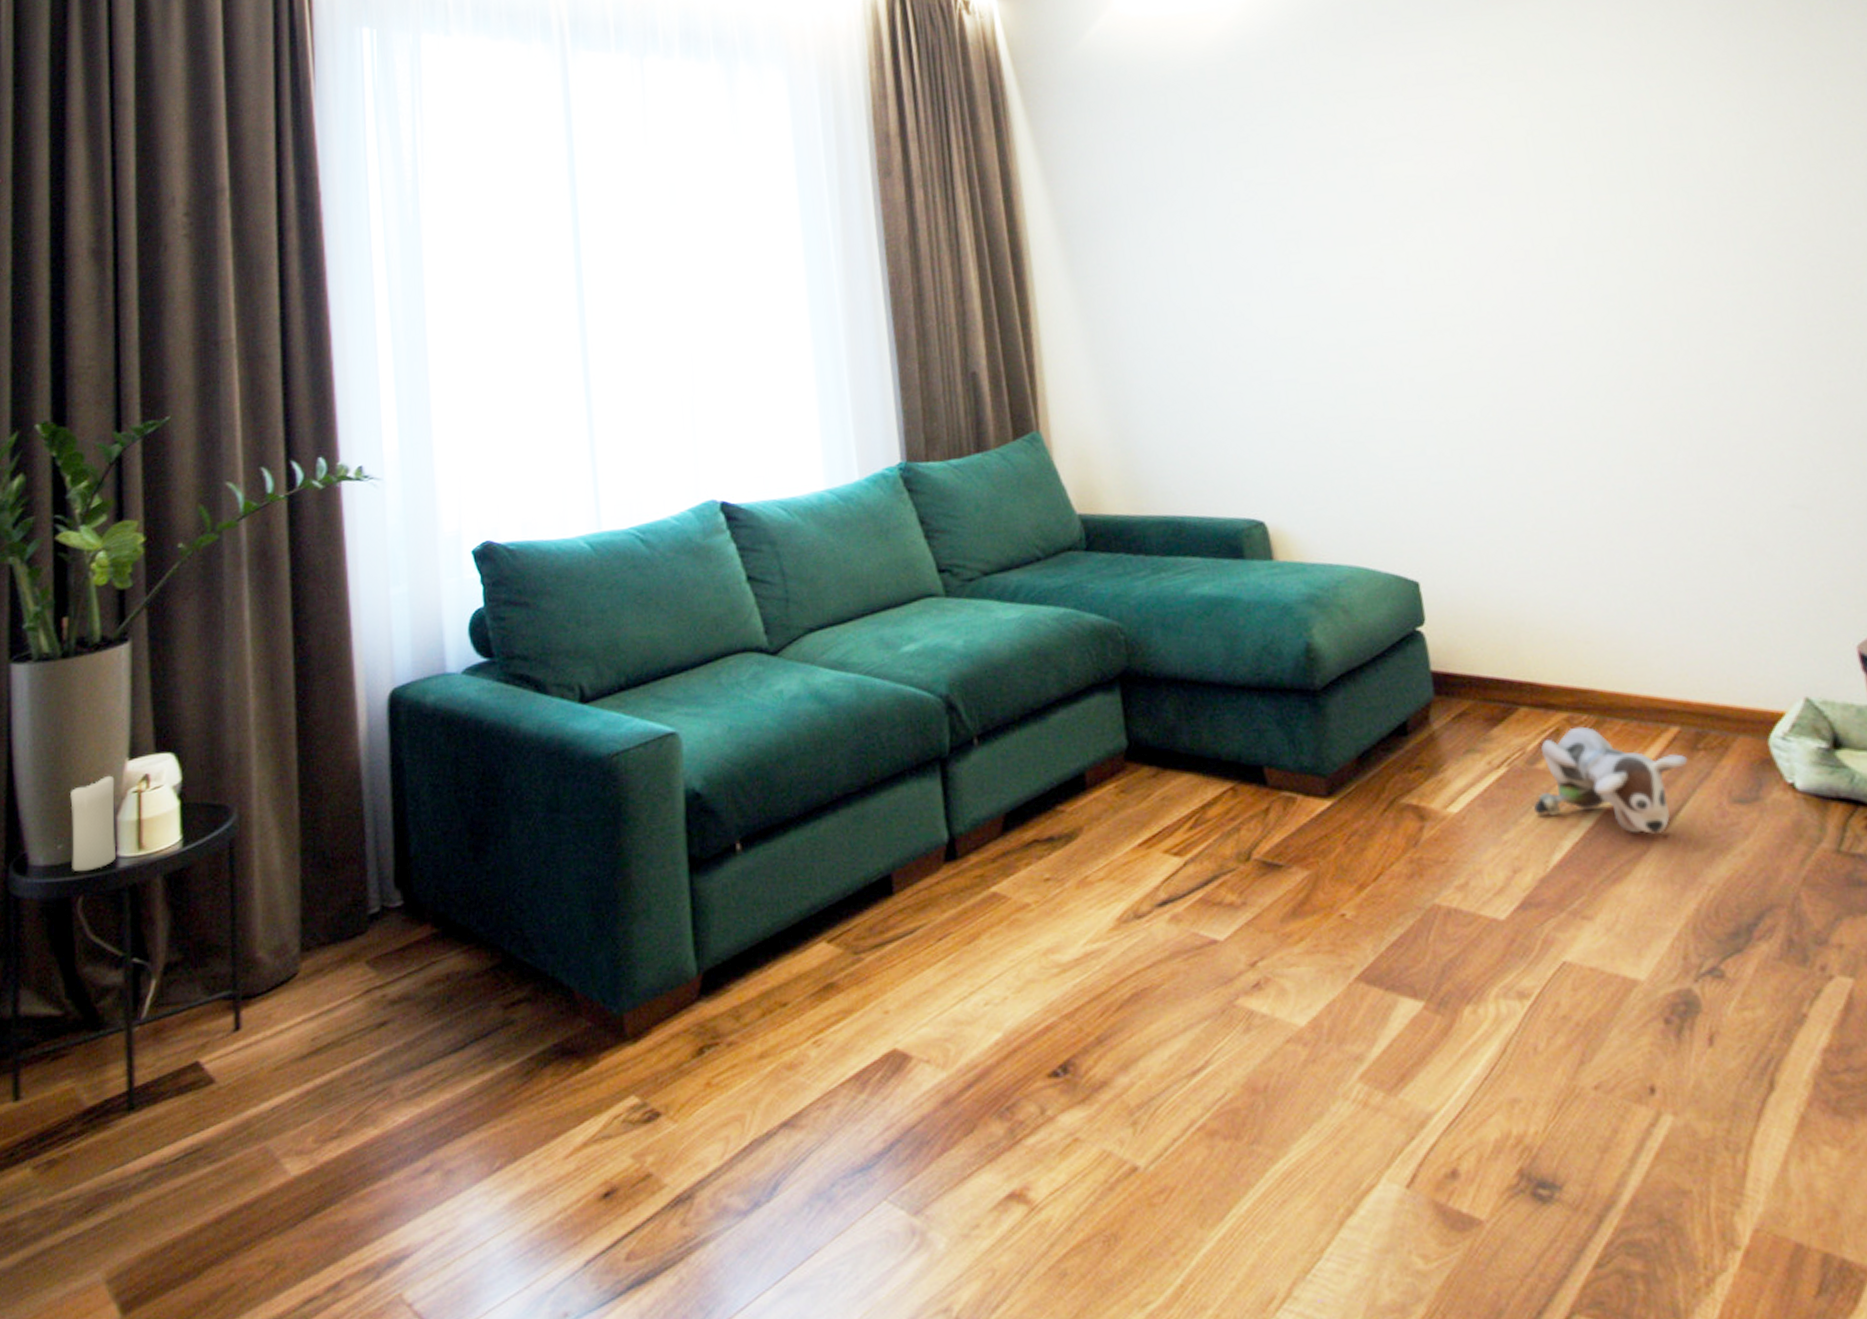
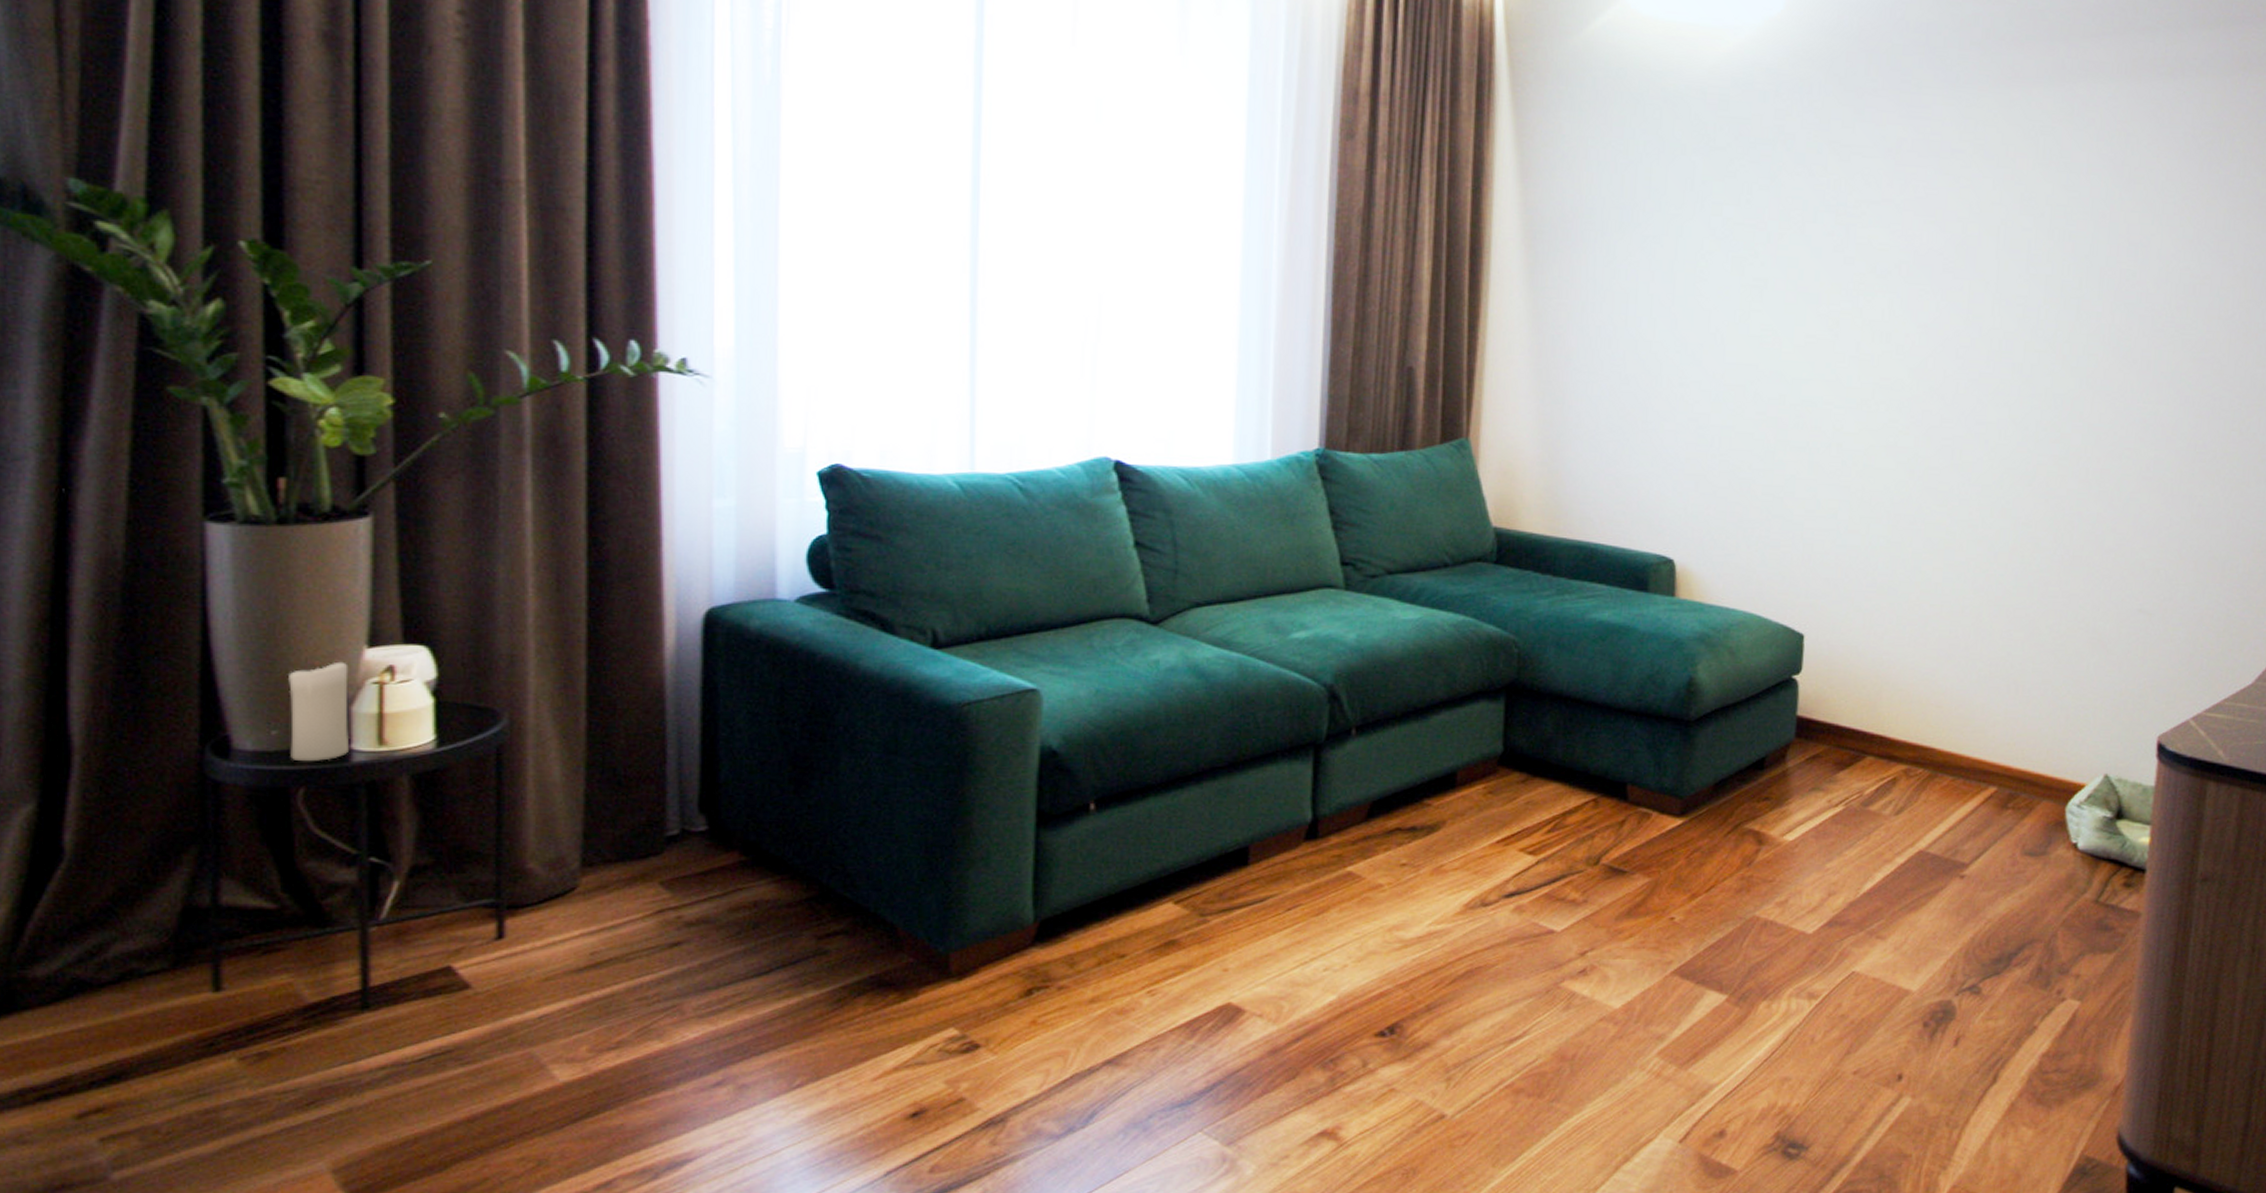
dog toy: present [1533,726,1688,834] -> none [1858,778,1997,874]

